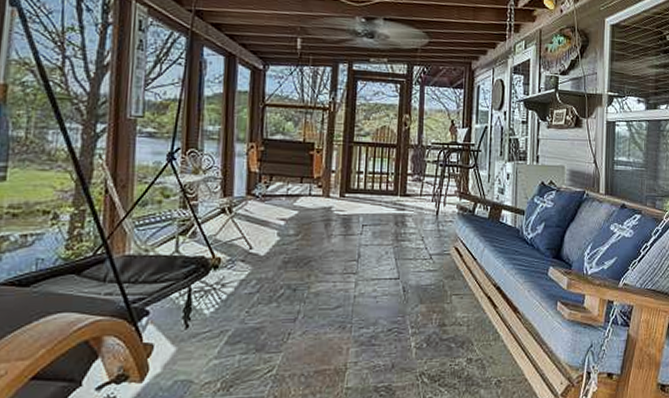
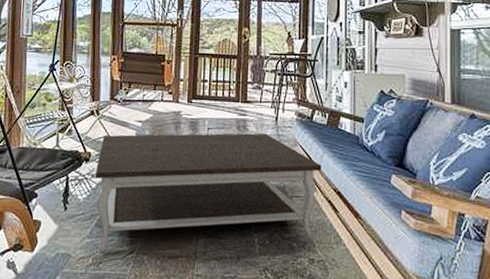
coffee table: none [225,228,483,373] -> present [94,133,322,251]

